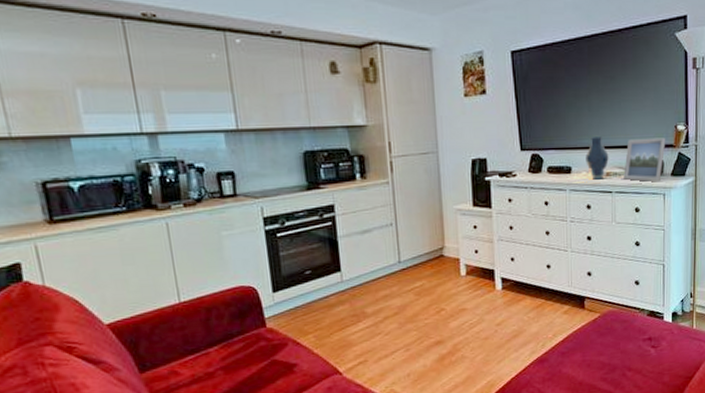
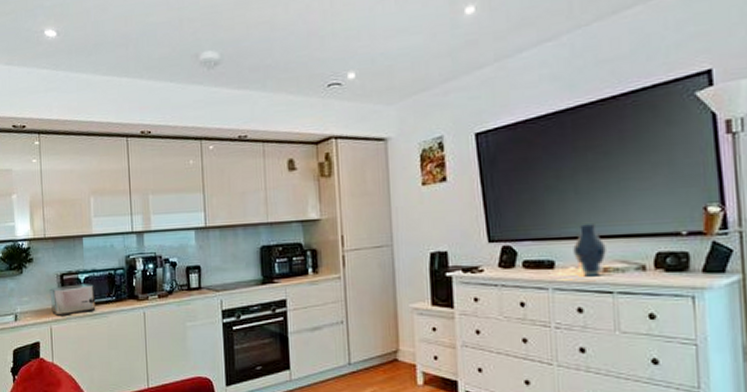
toaster: none [27,193,100,233] -> present [49,284,96,317]
picture frame: present [624,137,666,182] -> none [629,222,691,280]

